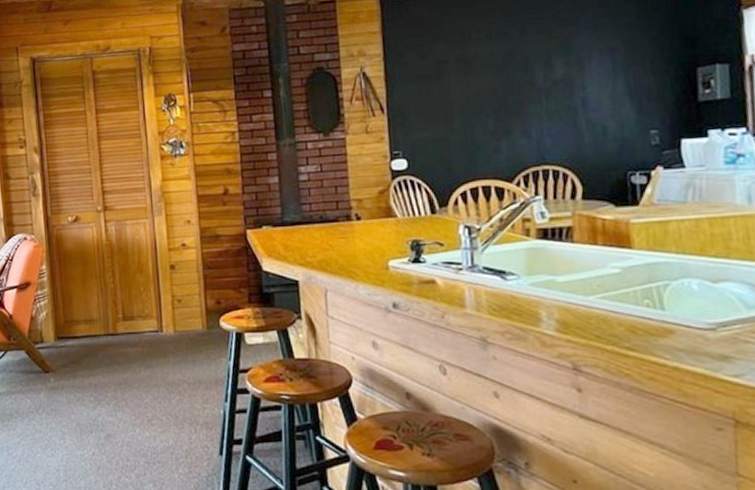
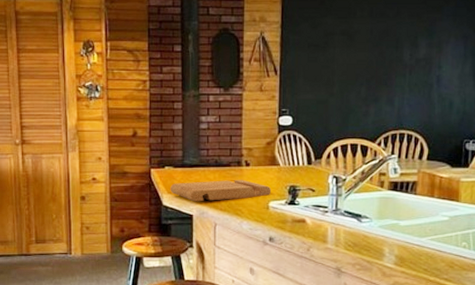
cutting board: none [270,236,390,265] -> present [170,179,272,202]

